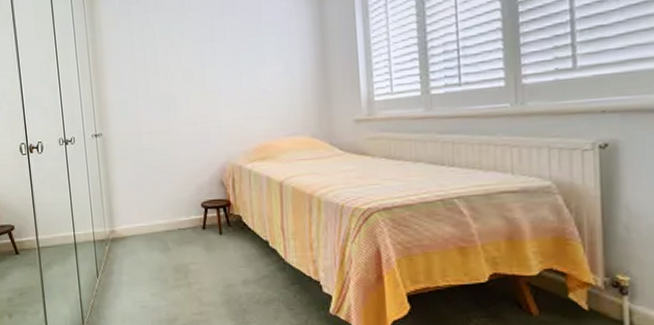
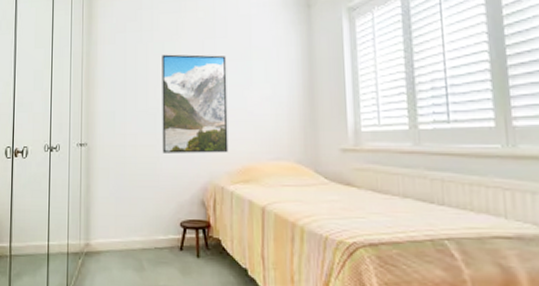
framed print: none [170,33,244,138] -> present [162,54,229,153]

